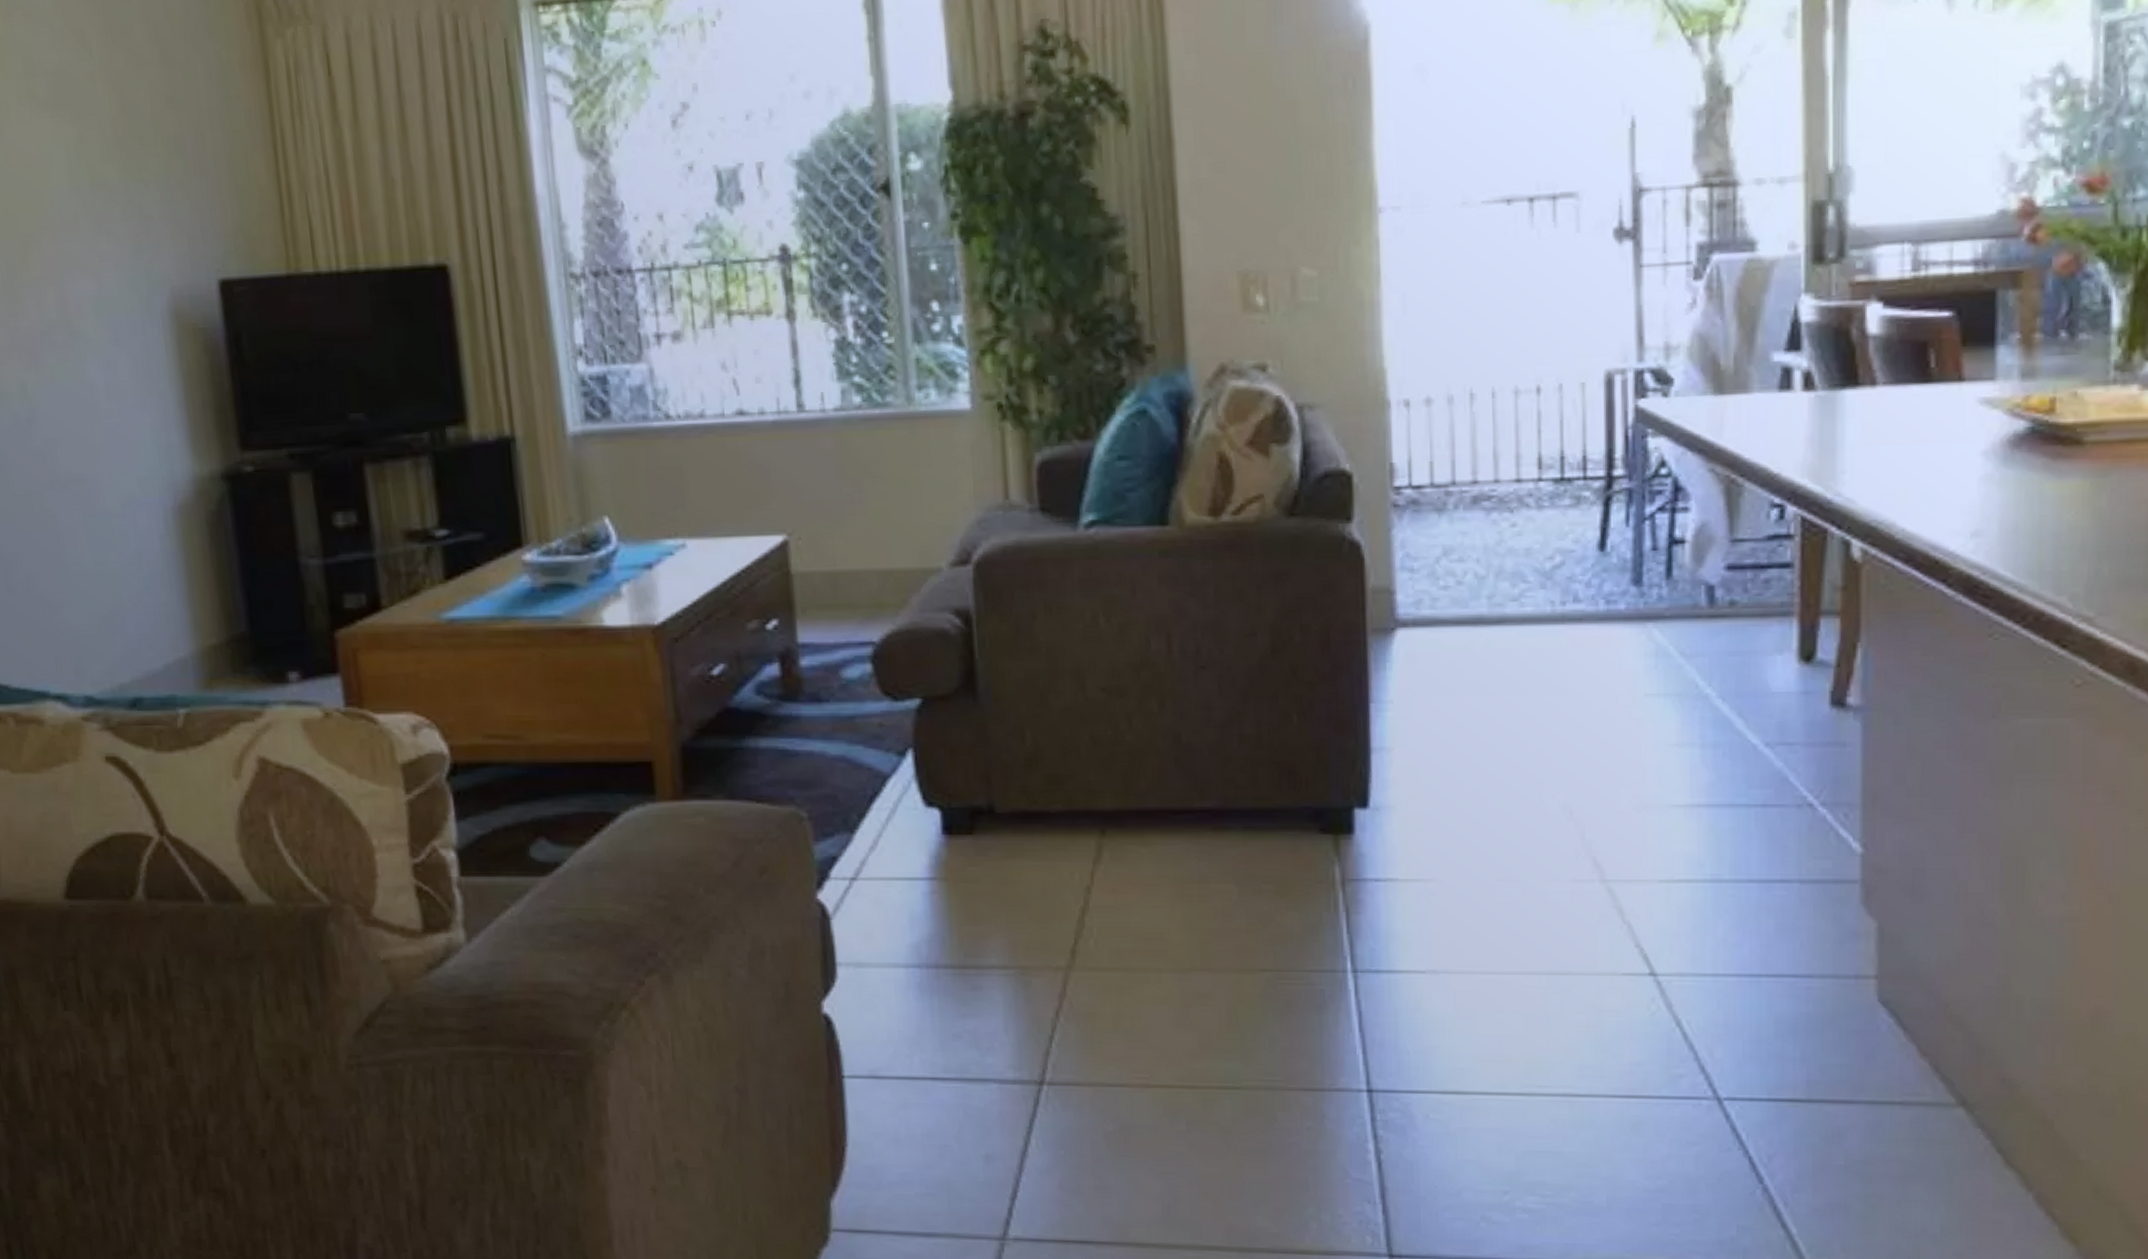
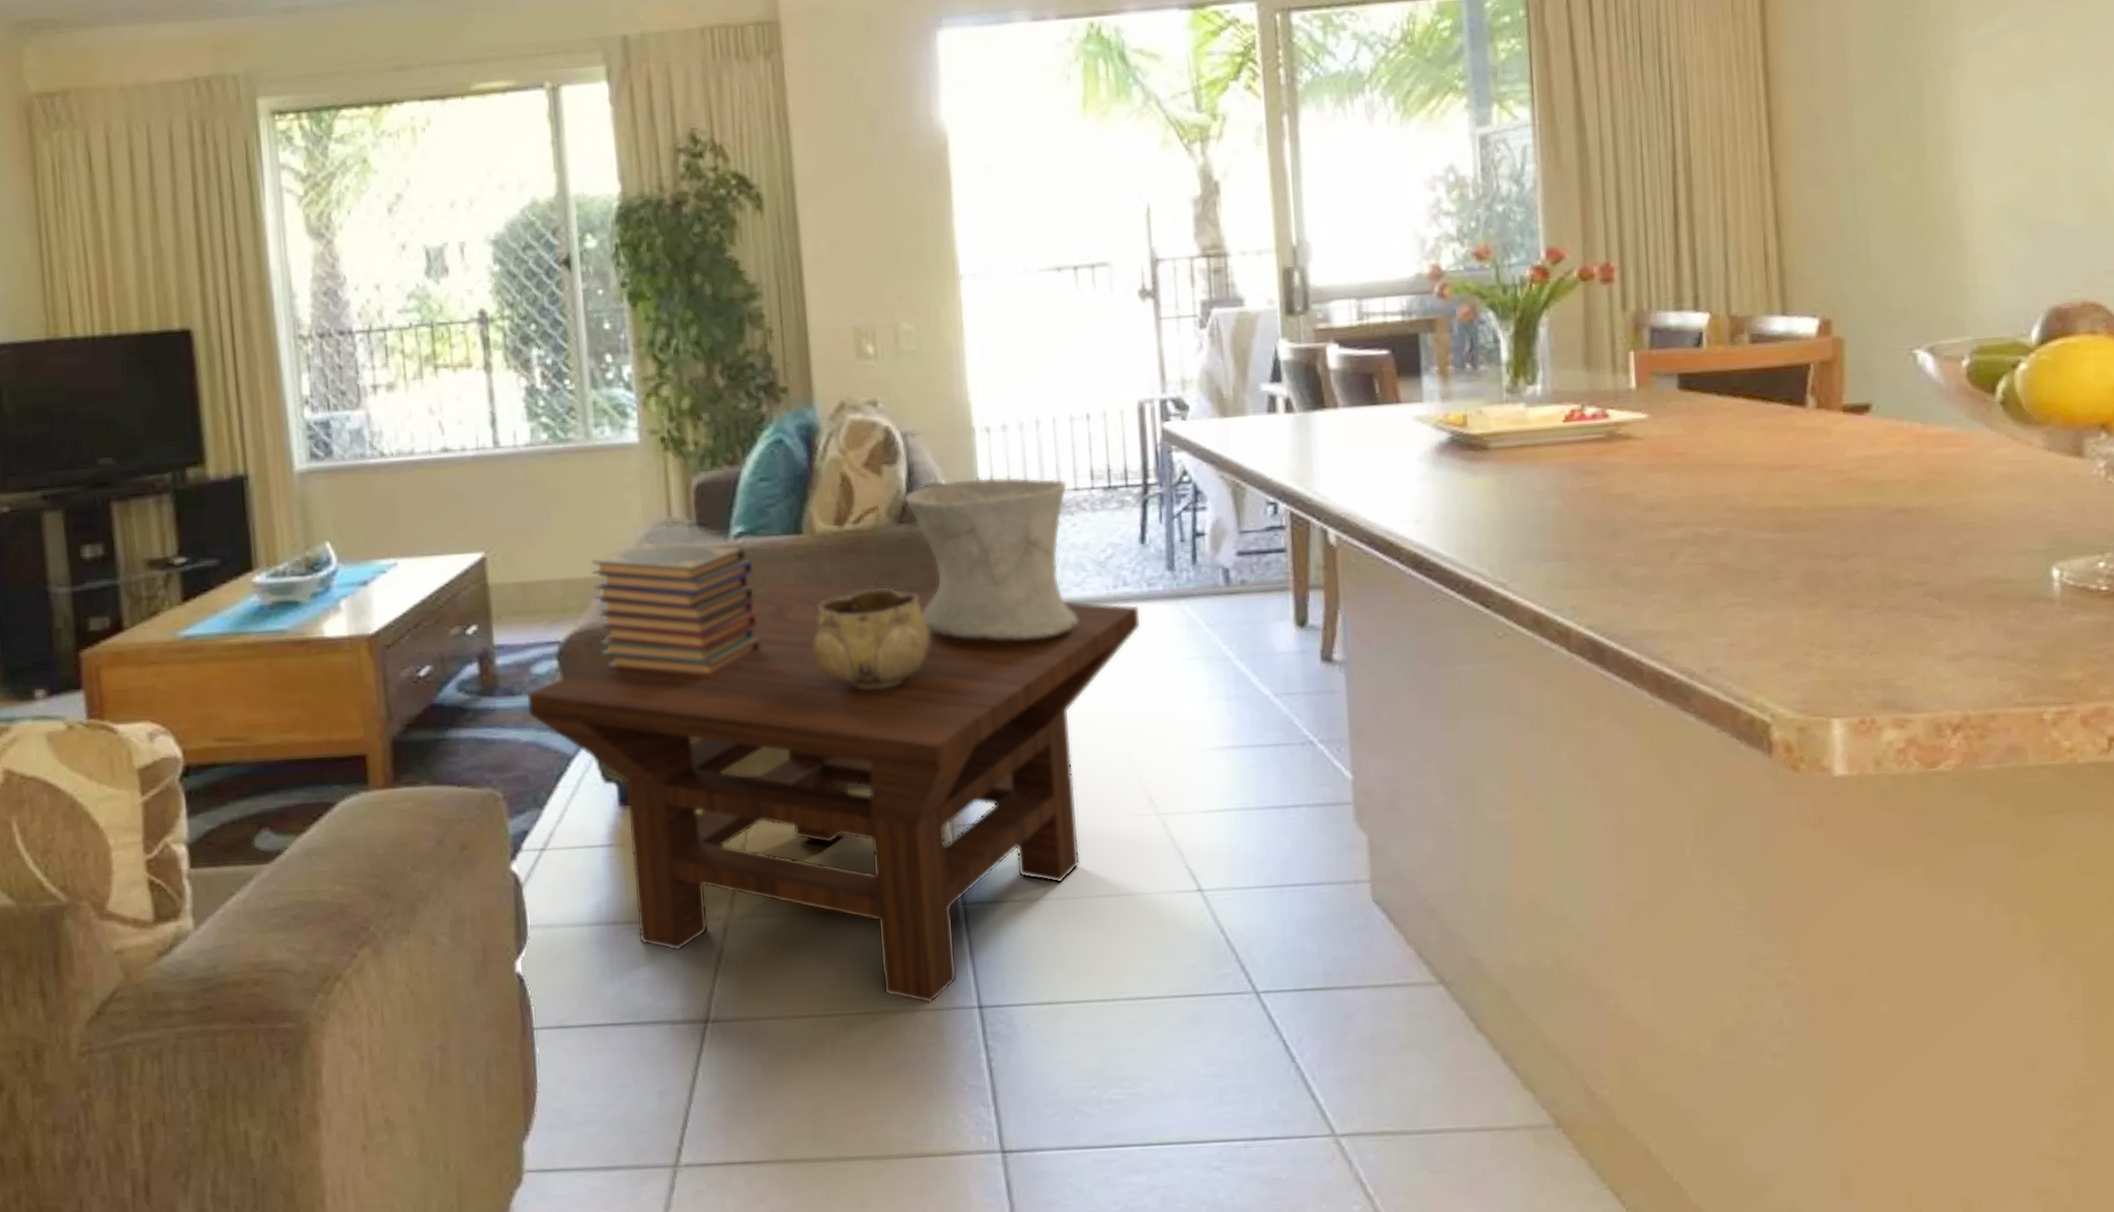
coffee table: none [836,581,1594,1083] -> present [527,581,1141,1004]
book stack: none [912,528,1114,691] -> present [591,541,760,677]
decorative bowl: none [1178,593,1325,714] -> present [813,587,931,689]
vase: none [1297,462,1513,662] -> present [904,476,1078,639]

